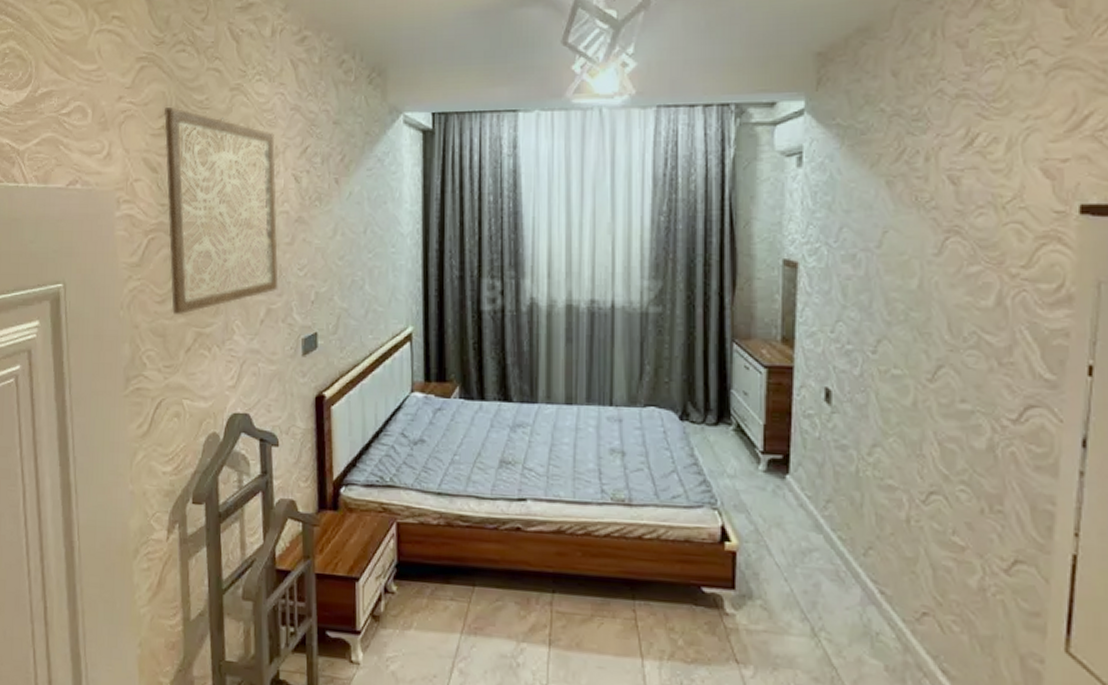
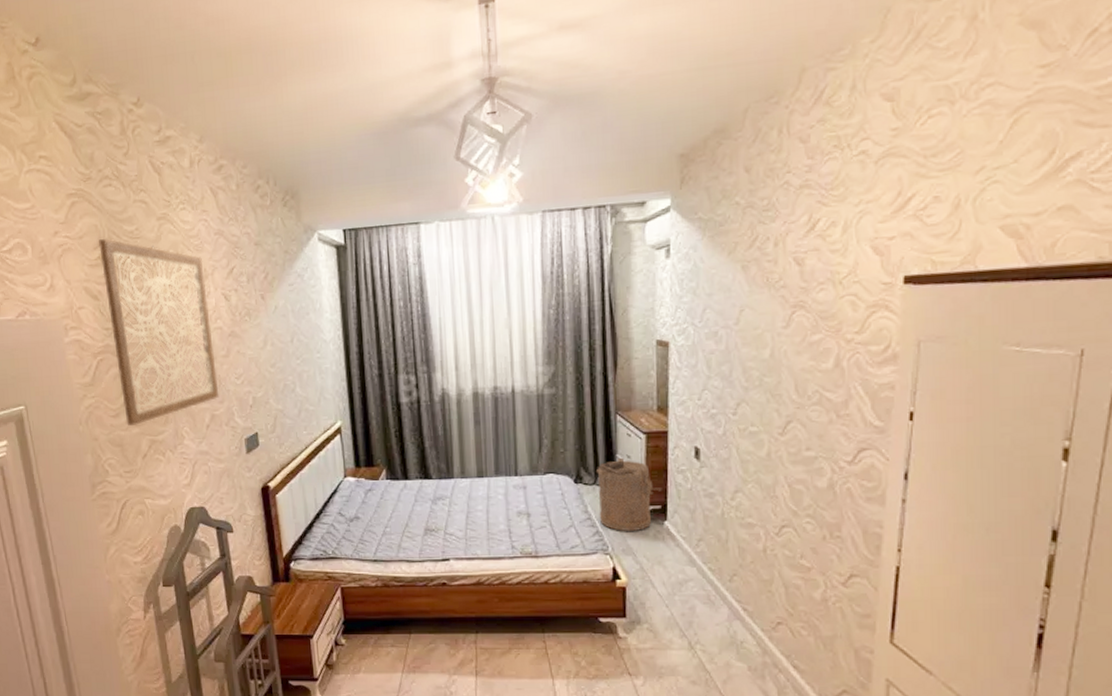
laundry hamper: none [707,393,785,484] -> present [597,457,662,531]

